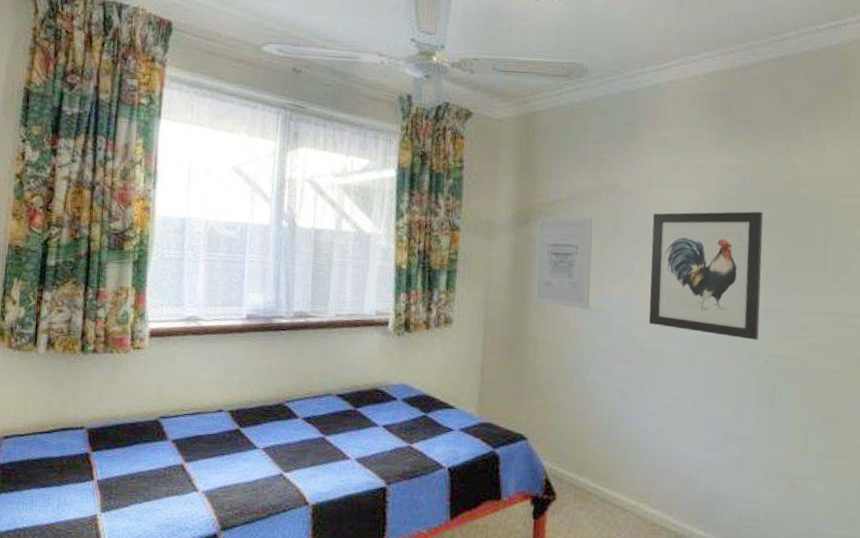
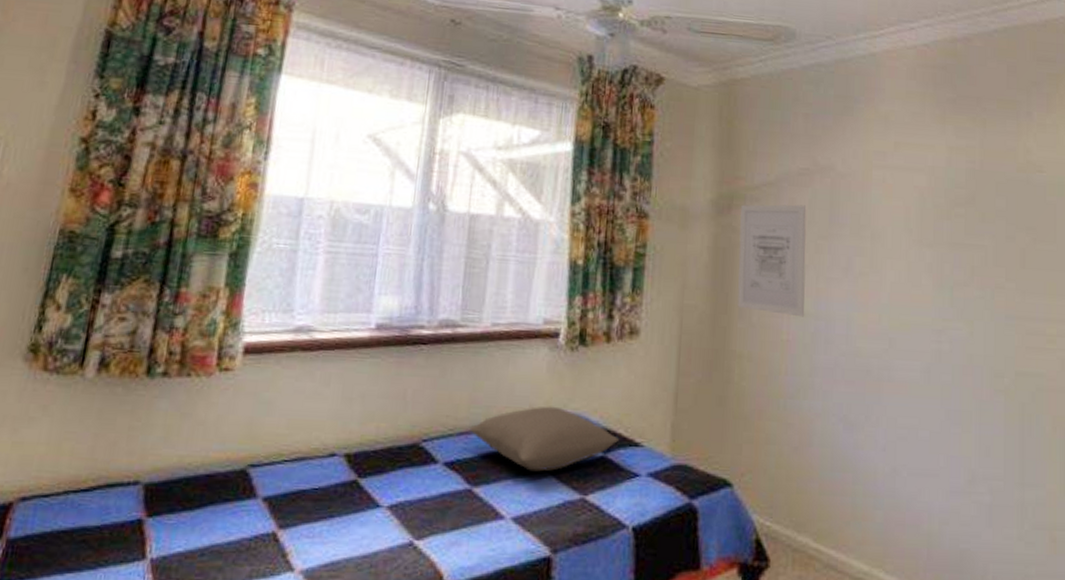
pillow: none [320,377,438,426] -> present [468,406,620,472]
wall art: present [648,211,763,340] -> none [874,200,1002,354]

